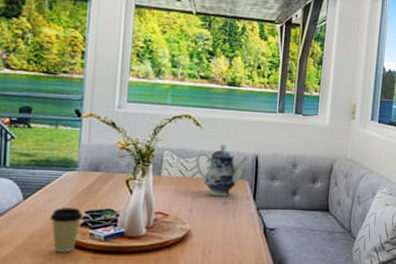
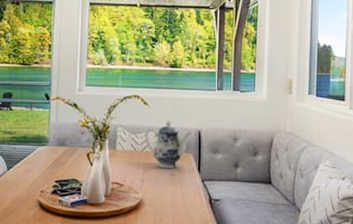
coffee cup: present [49,208,84,253] -> none [27,177,54,217]

